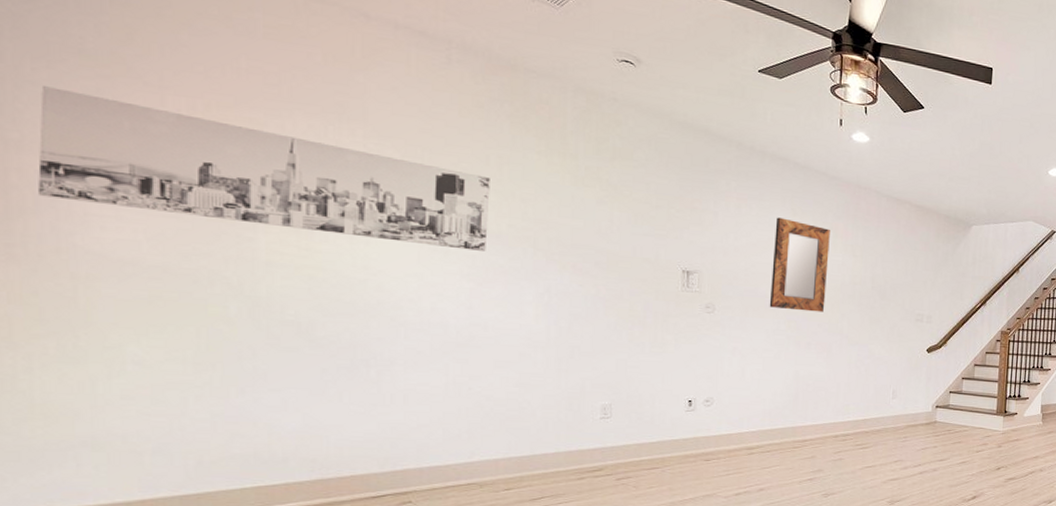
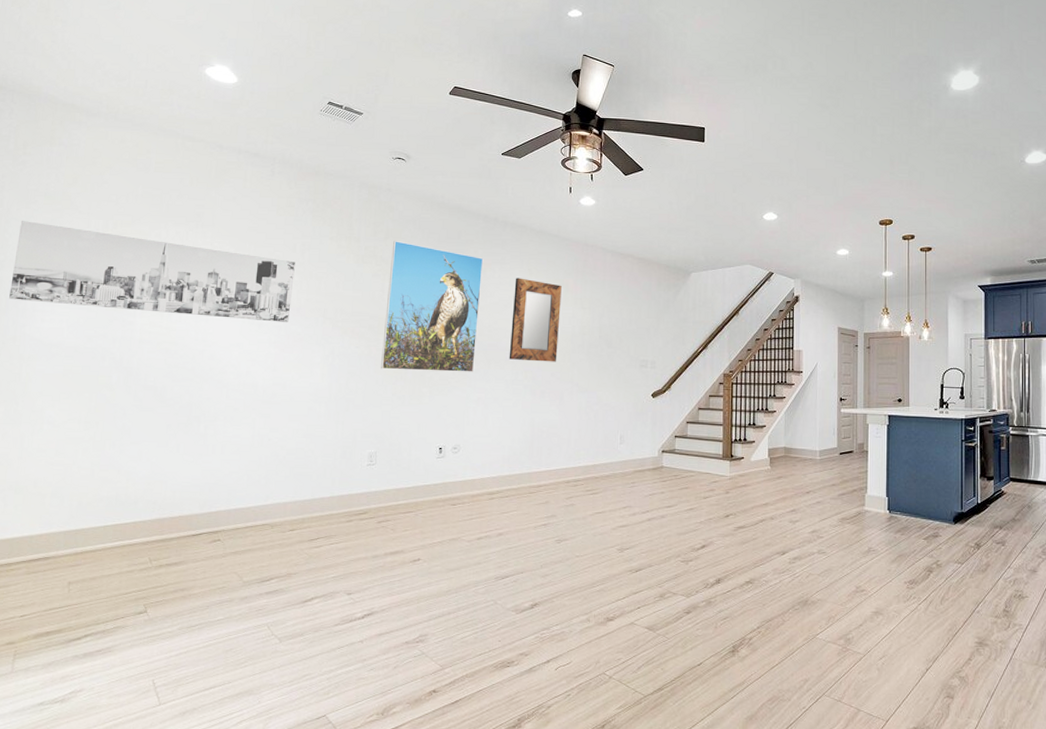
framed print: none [613,163,738,320] -> present [381,241,484,372]

